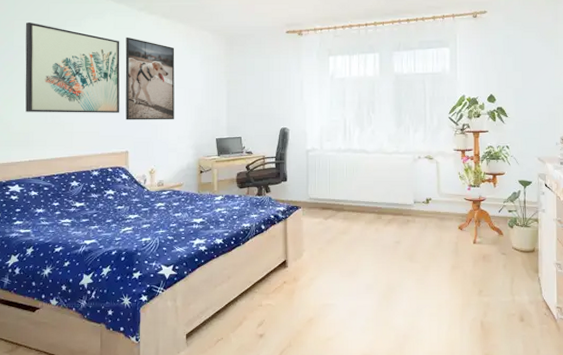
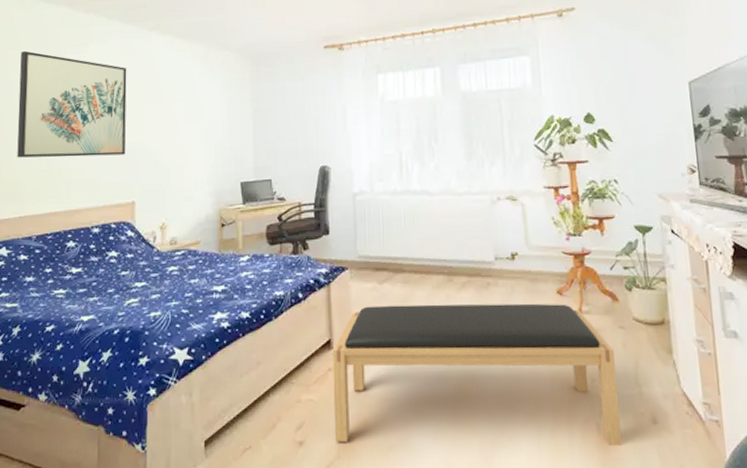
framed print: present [125,37,175,120] -> none [132,62,191,164]
bench: none [287,235,498,336] -> present [332,303,622,446]

